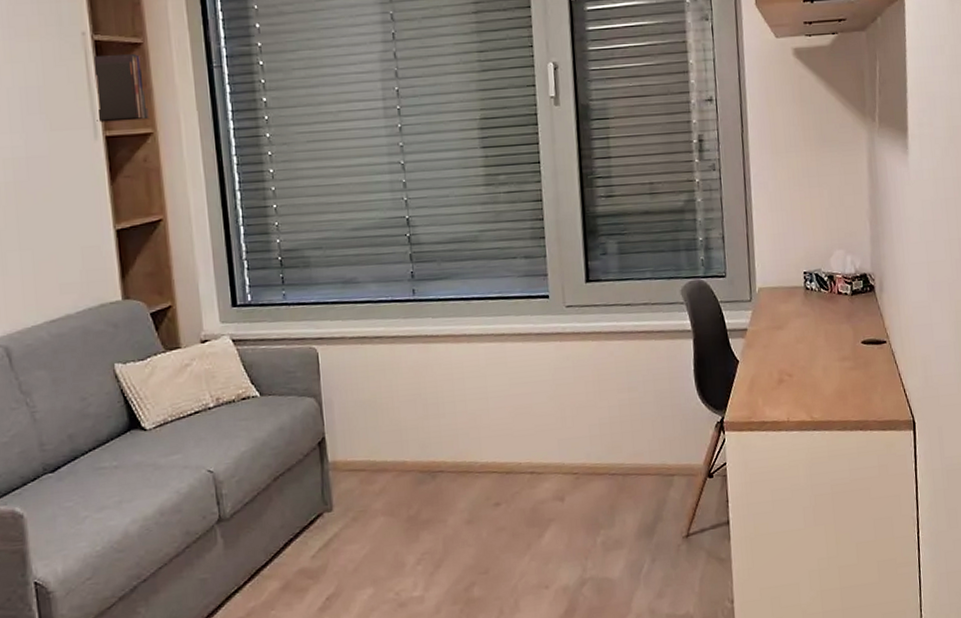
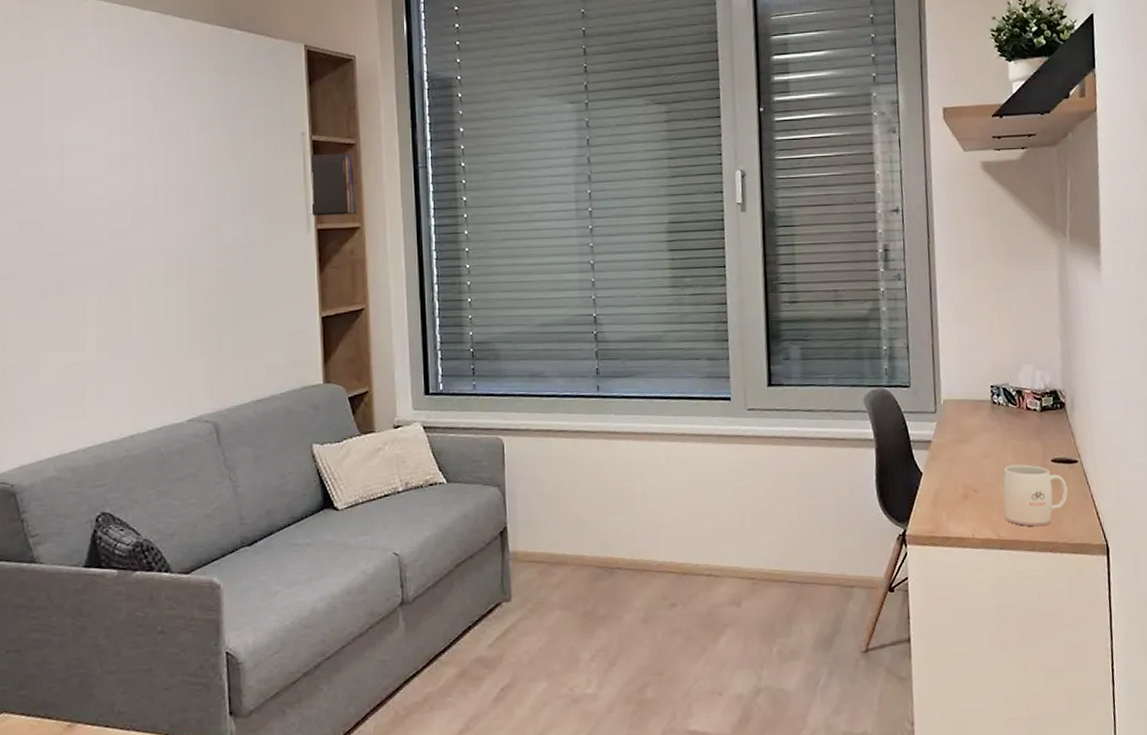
mug: none [815,347,877,407] -> present [1002,464,1068,527]

